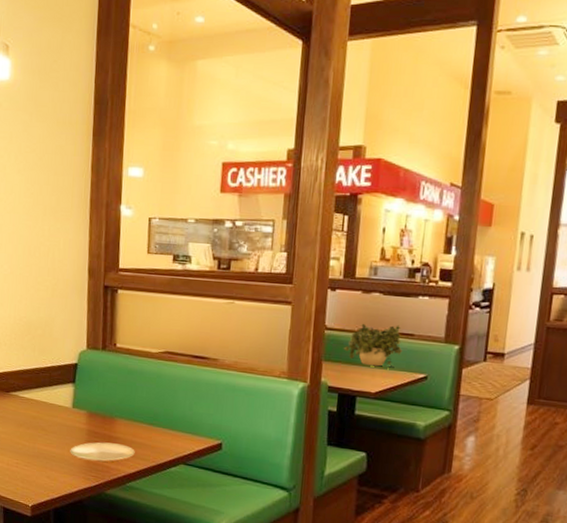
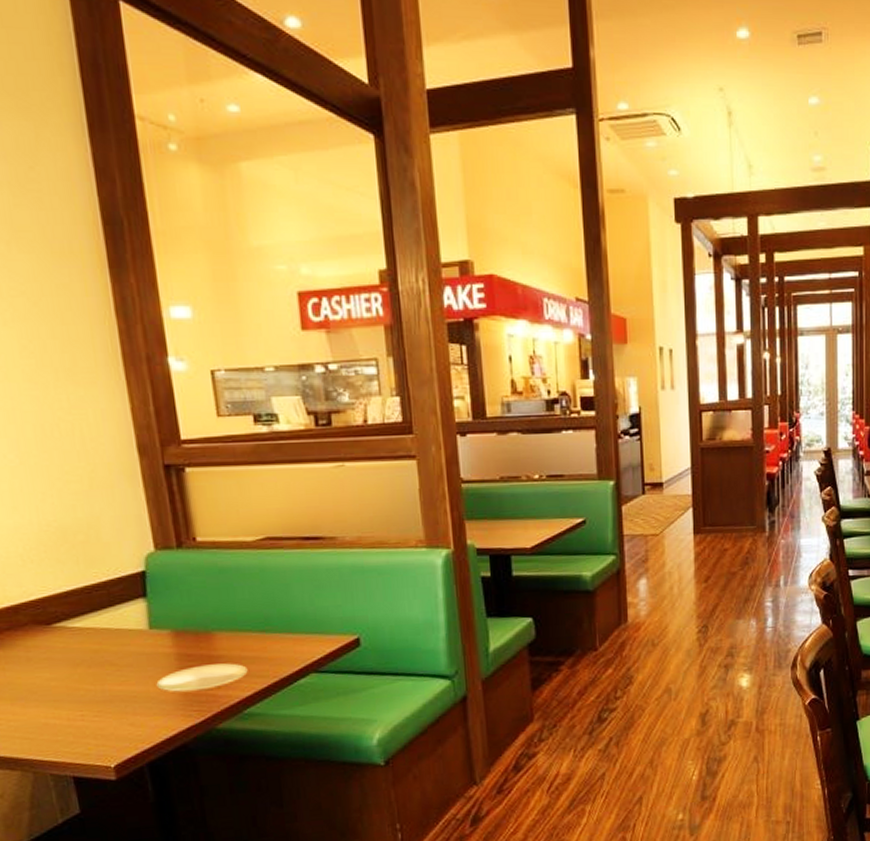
potted plant: present [344,323,403,368] -> none [487,466,554,518]

